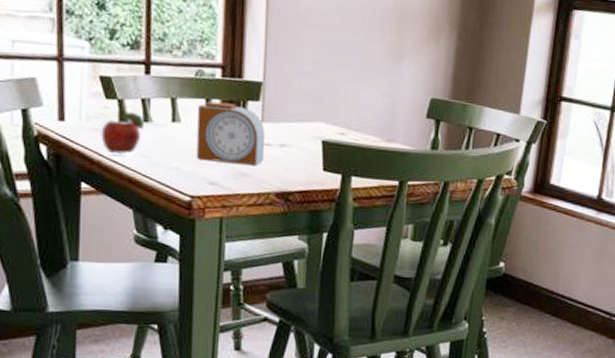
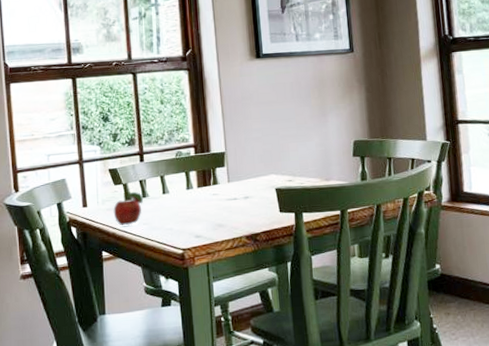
alarm clock: present [196,101,265,165] -> none [181,172,234,220]

